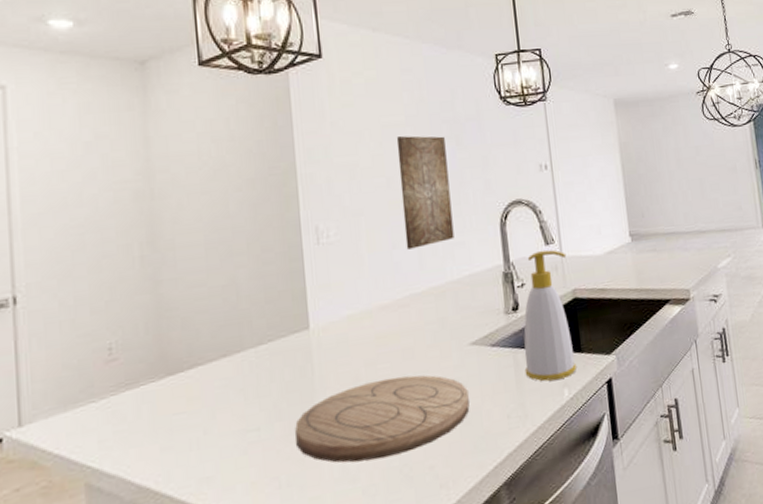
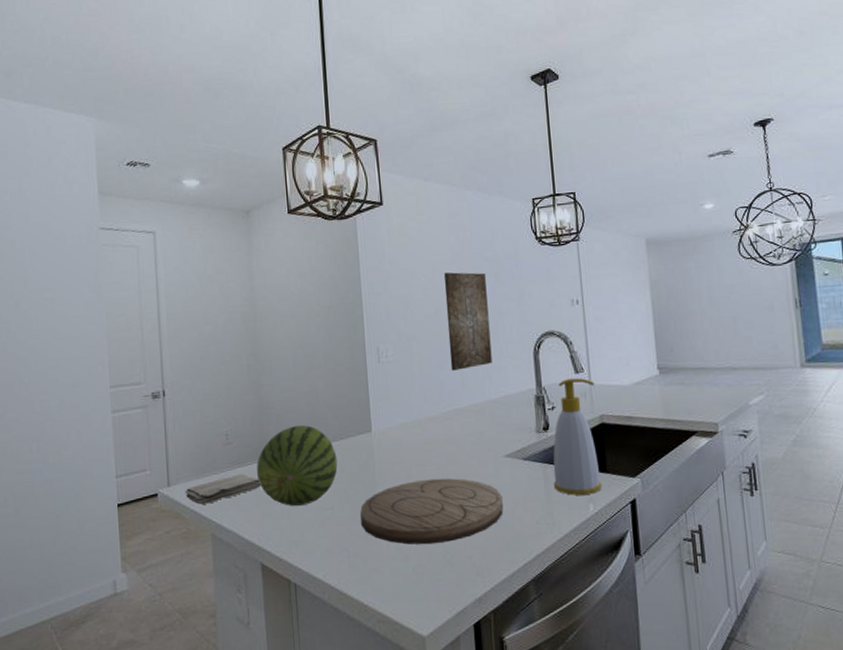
washcloth: none [45,397,159,446] -> present [185,473,261,505]
fruit: none [153,327,265,433] -> present [257,424,338,506]

